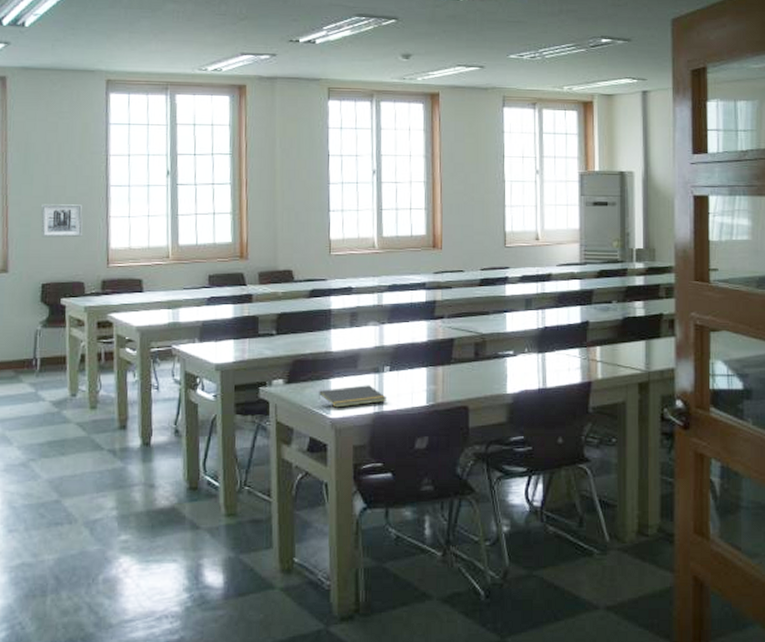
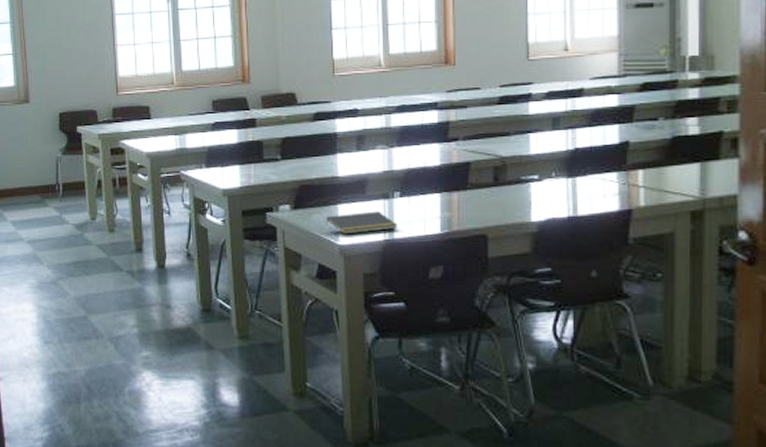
wall art: present [40,204,83,238] -> none [55,34,92,68]

